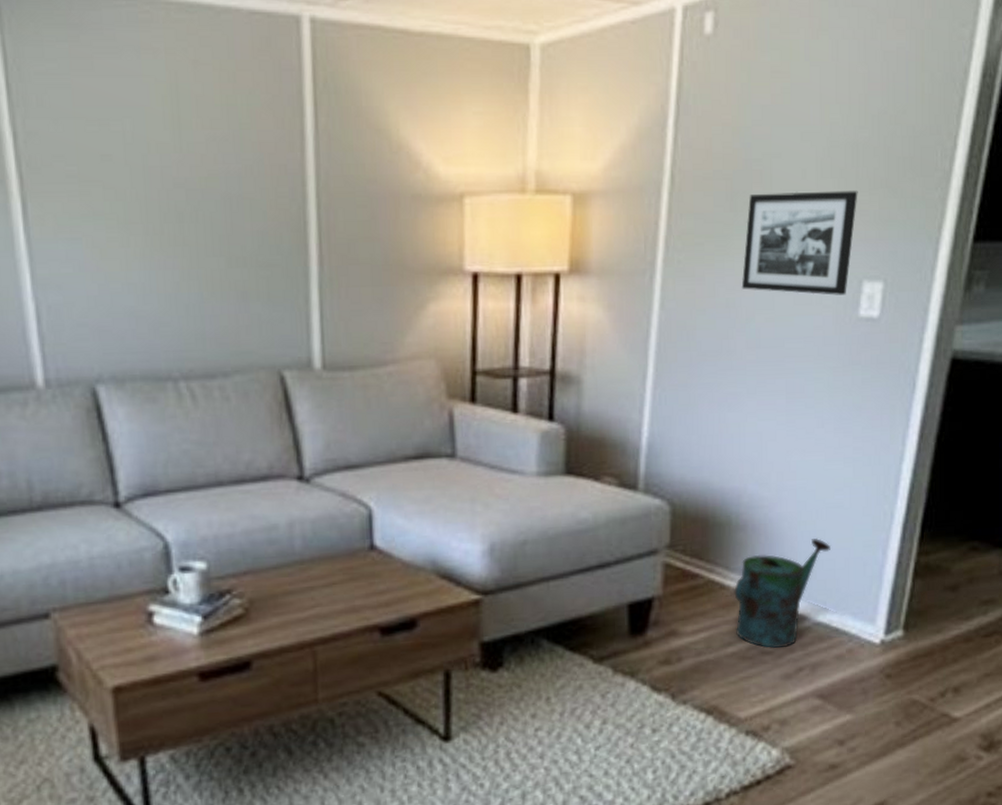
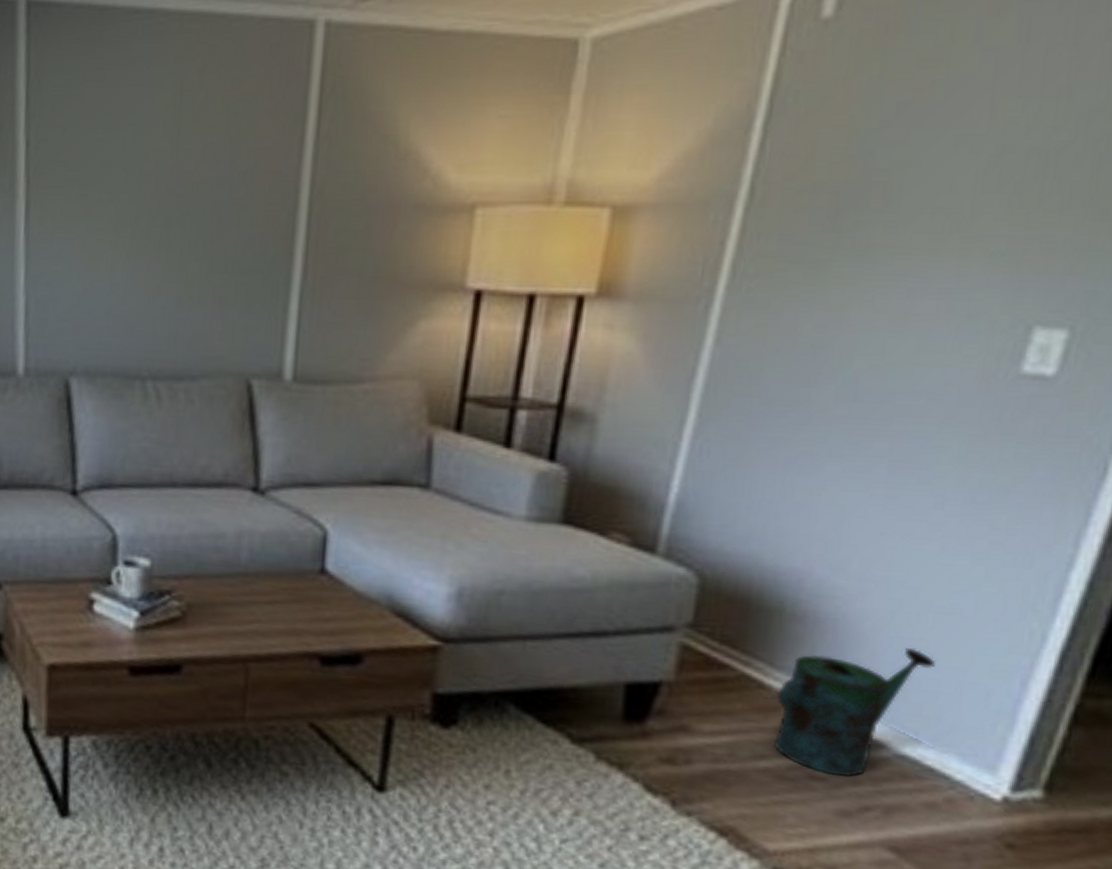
picture frame: present [741,190,858,295] -> none [836,209,1041,344]

